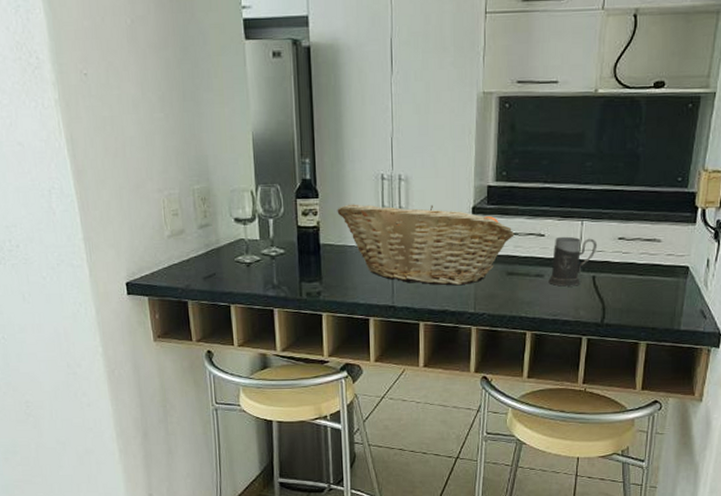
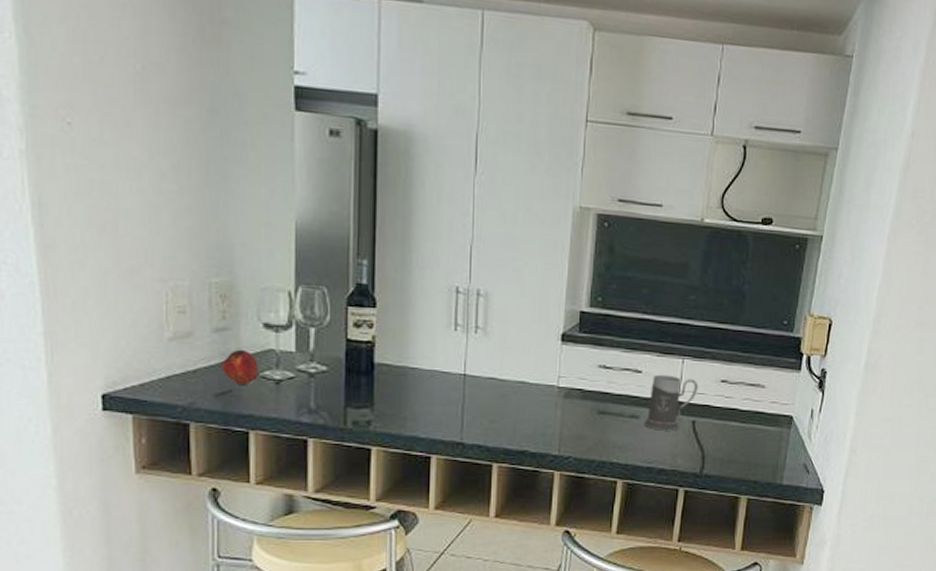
apple: none [206,240,234,268] -> present [222,349,258,385]
fruit basket: present [337,204,515,286] -> none [398,318,609,423]

